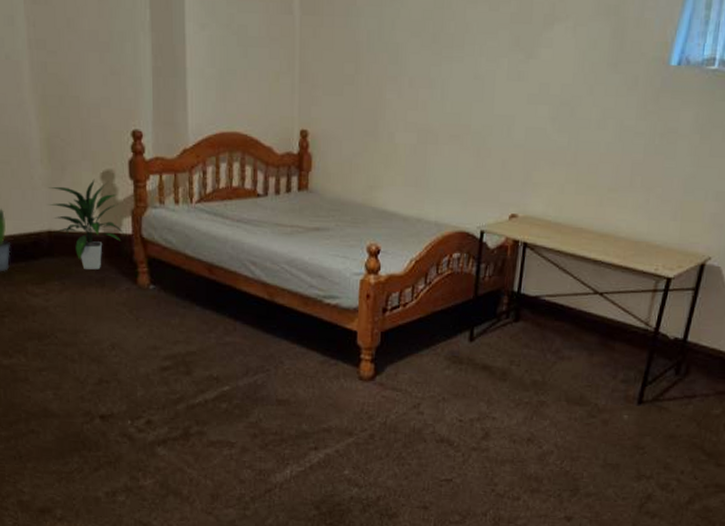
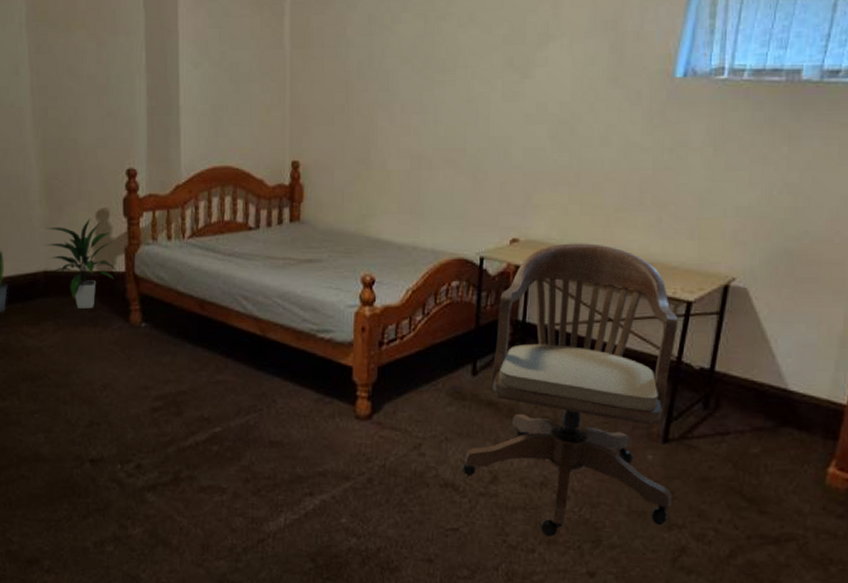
chair: none [457,220,659,486] -> present [462,243,679,537]

